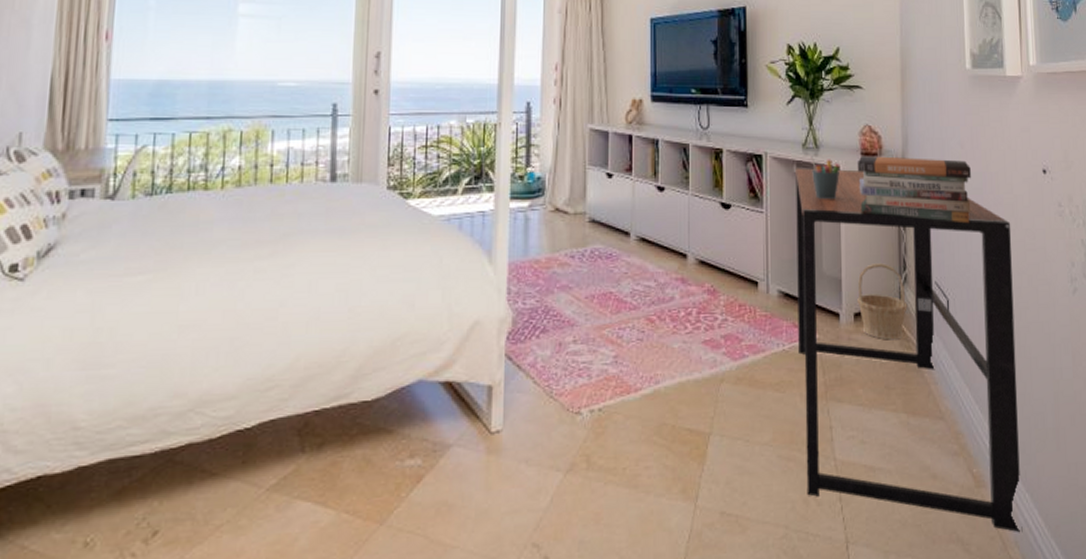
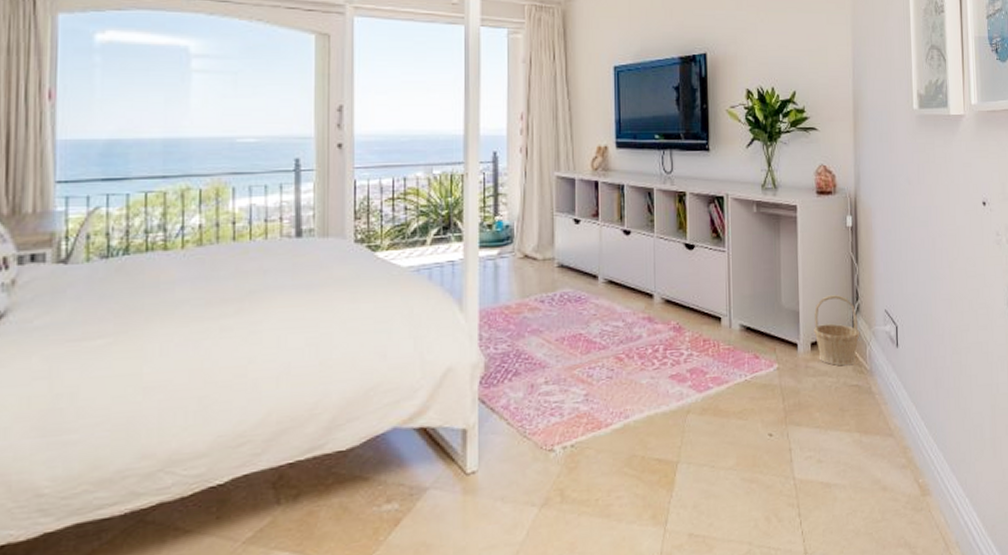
desk: present [795,168,1023,533] -> none [755,207,963,534]
pen holder: present [810,156,841,200] -> none [769,196,798,238]
book stack: present [858,156,971,224] -> none [814,194,918,255]

